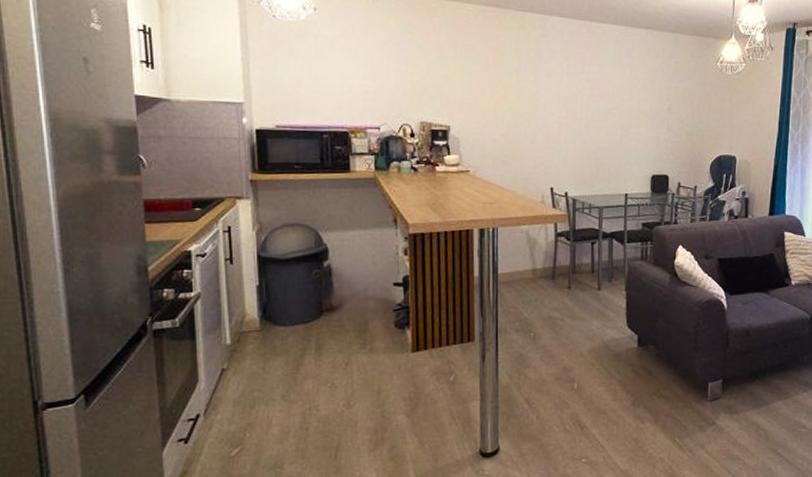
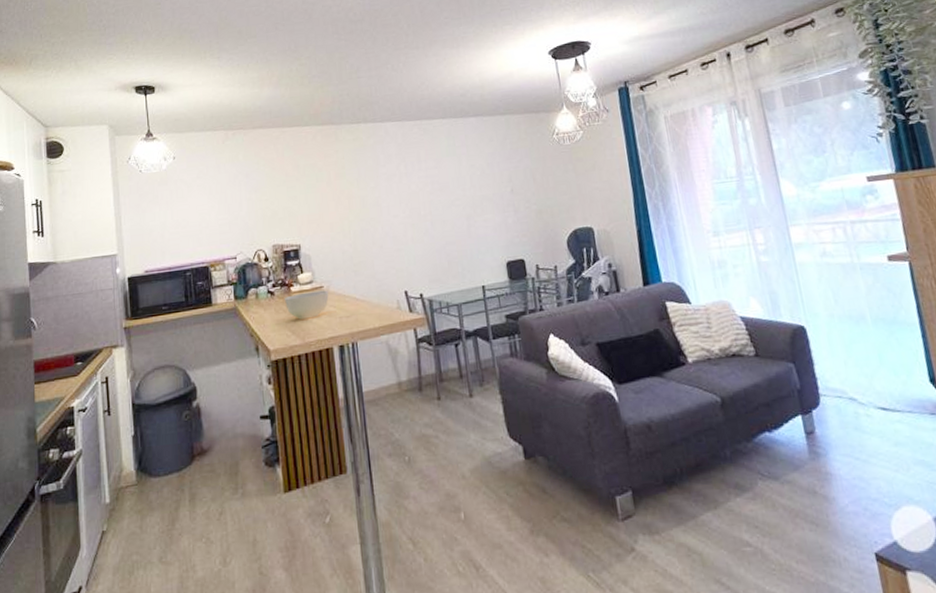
bowl: none [427,173,474,200] -> present [284,290,329,320]

